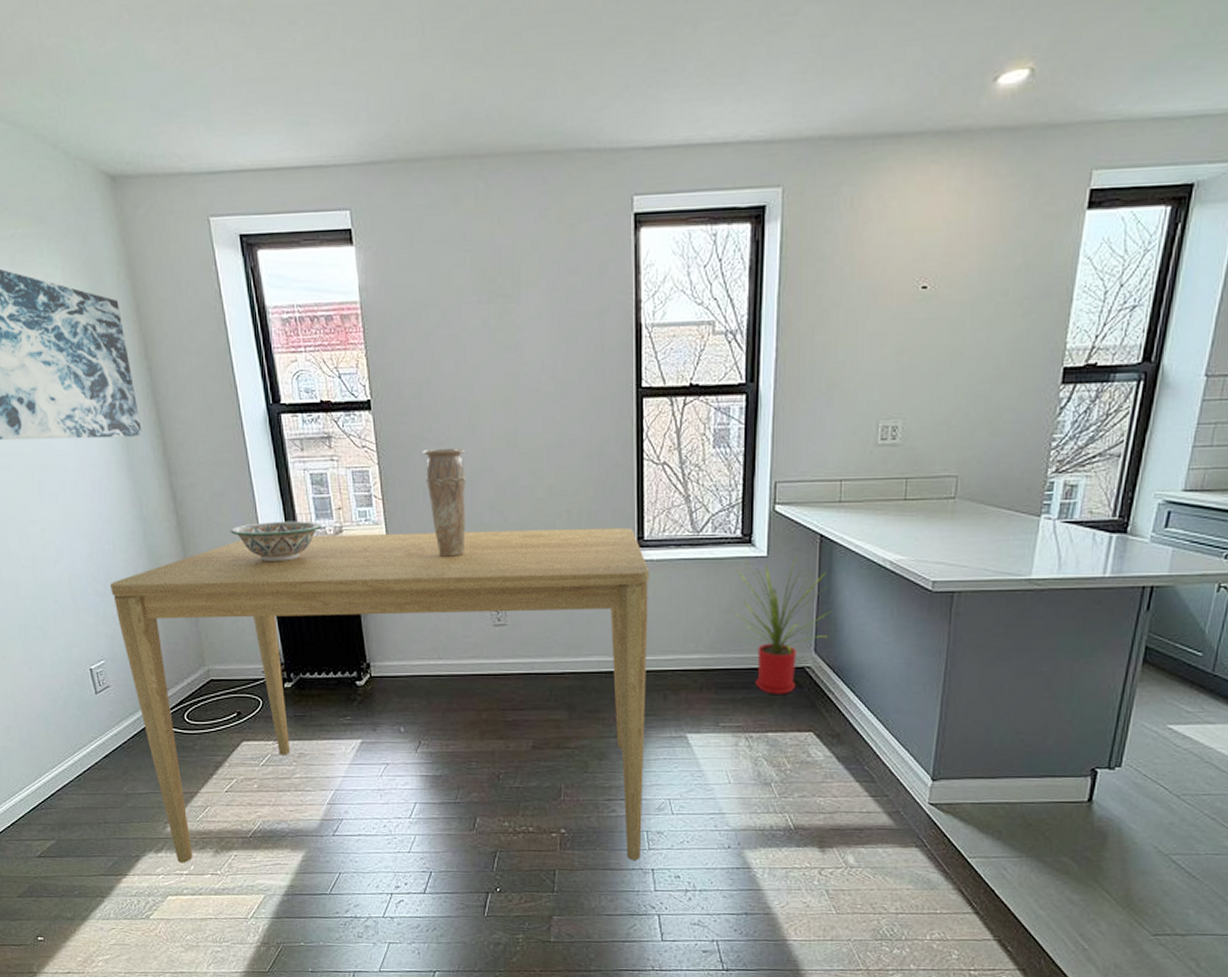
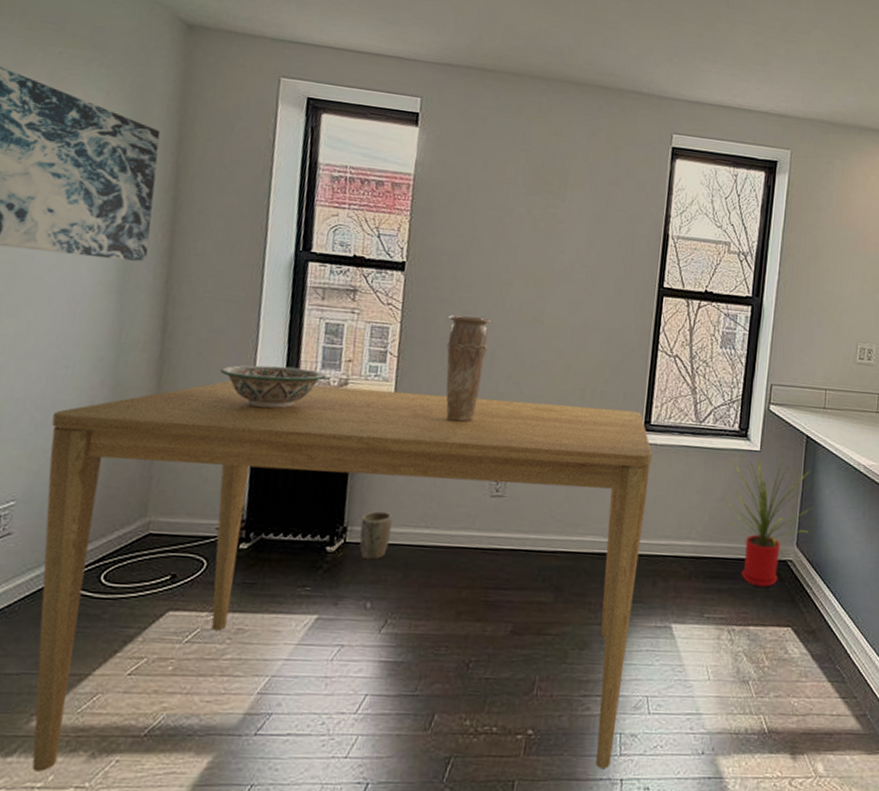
plant pot: none [380,647,409,691] -> present [359,511,393,560]

